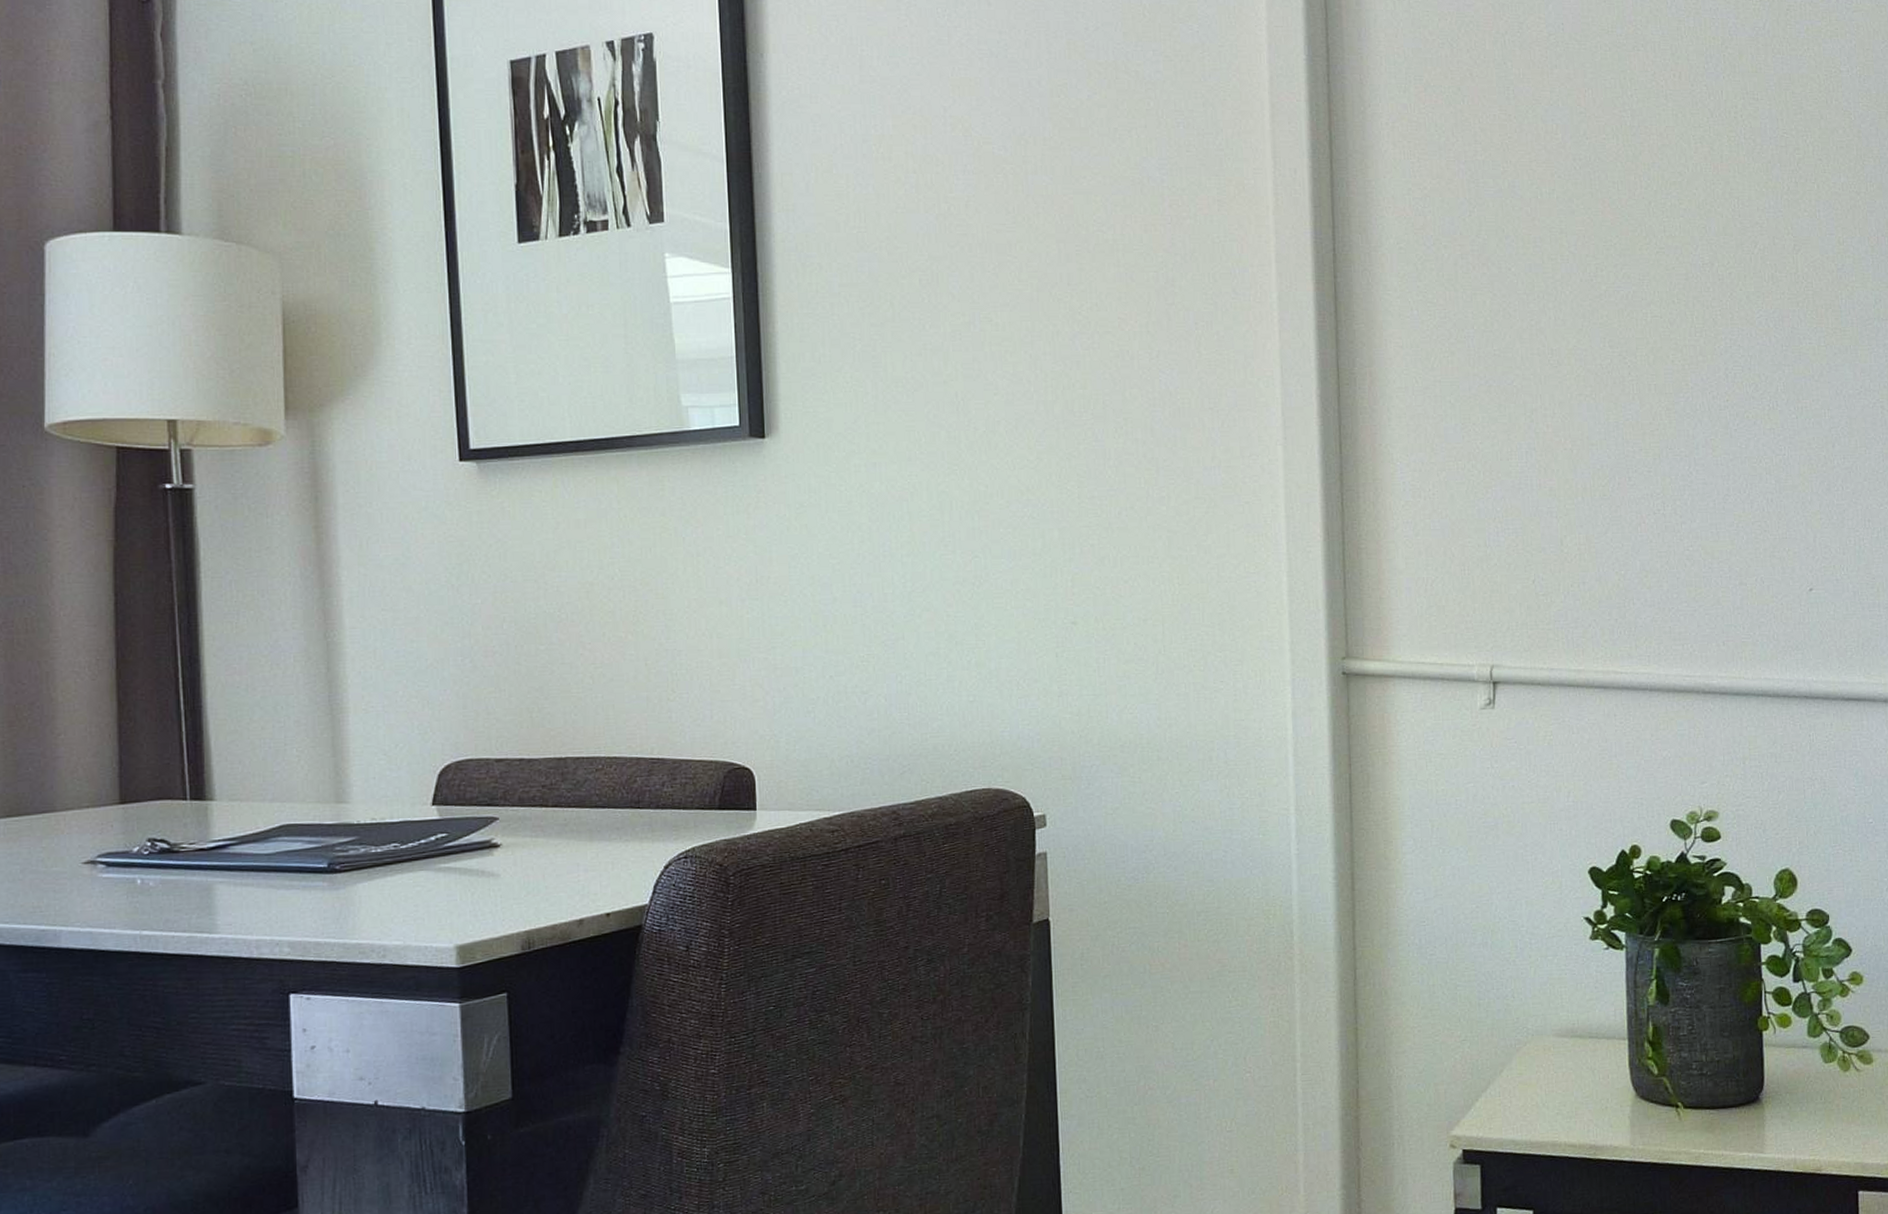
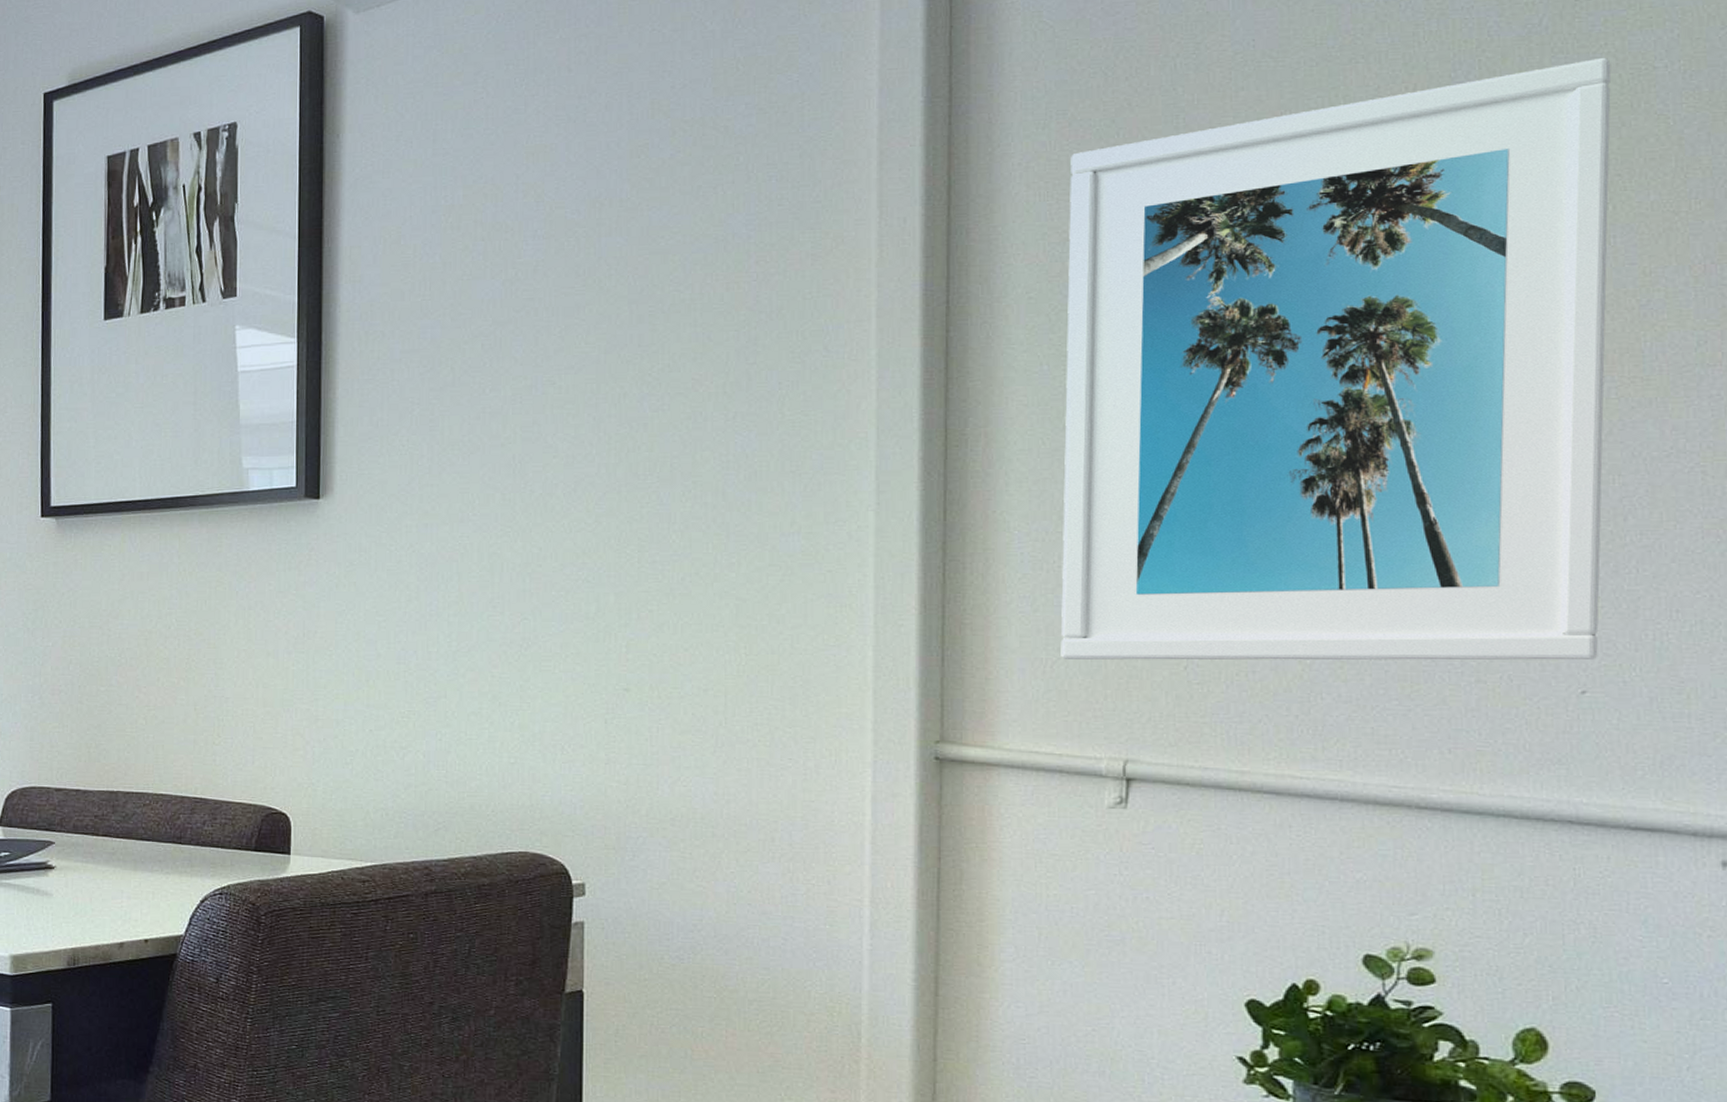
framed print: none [1427,59,1820,578] -> present [1060,57,1612,661]

